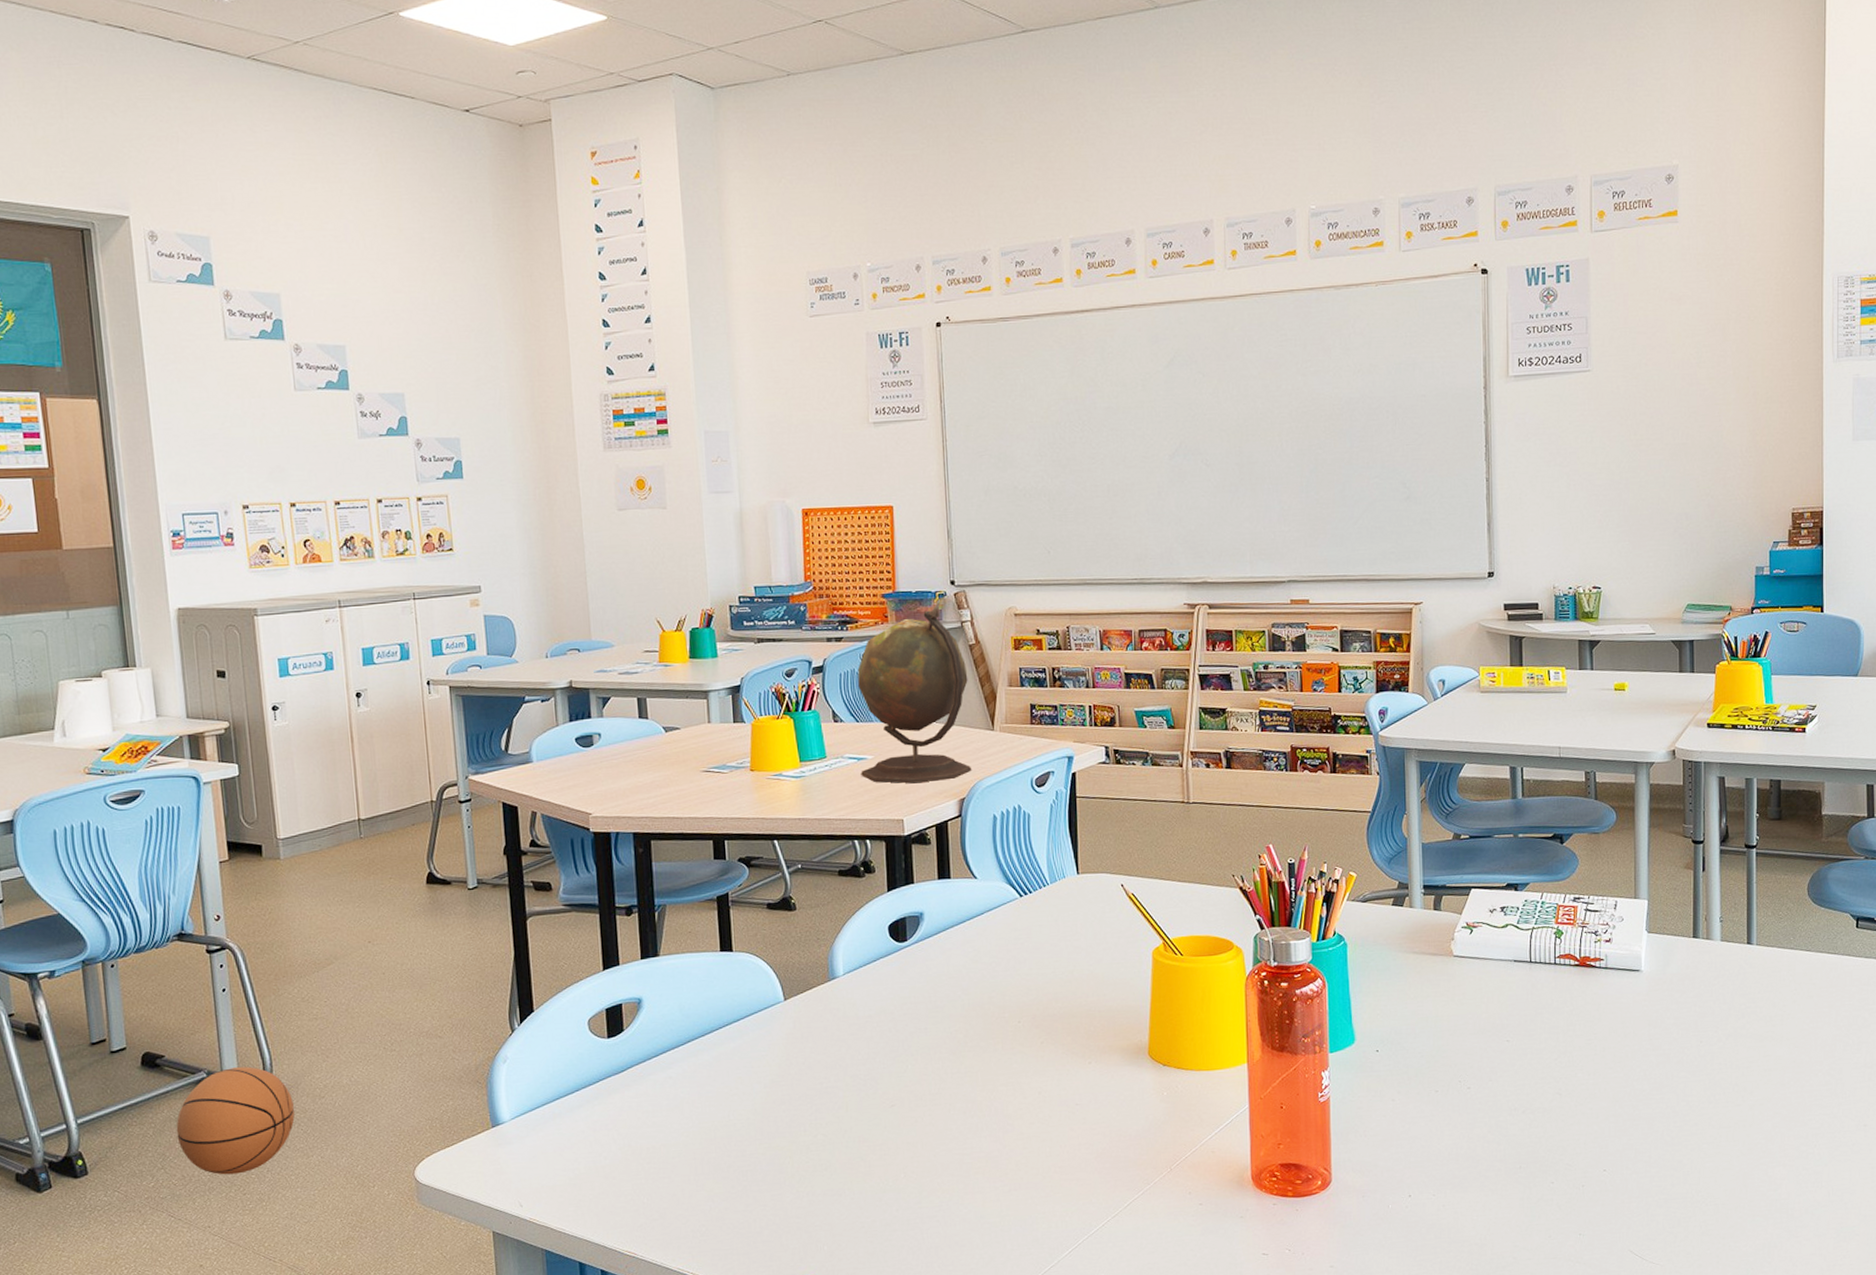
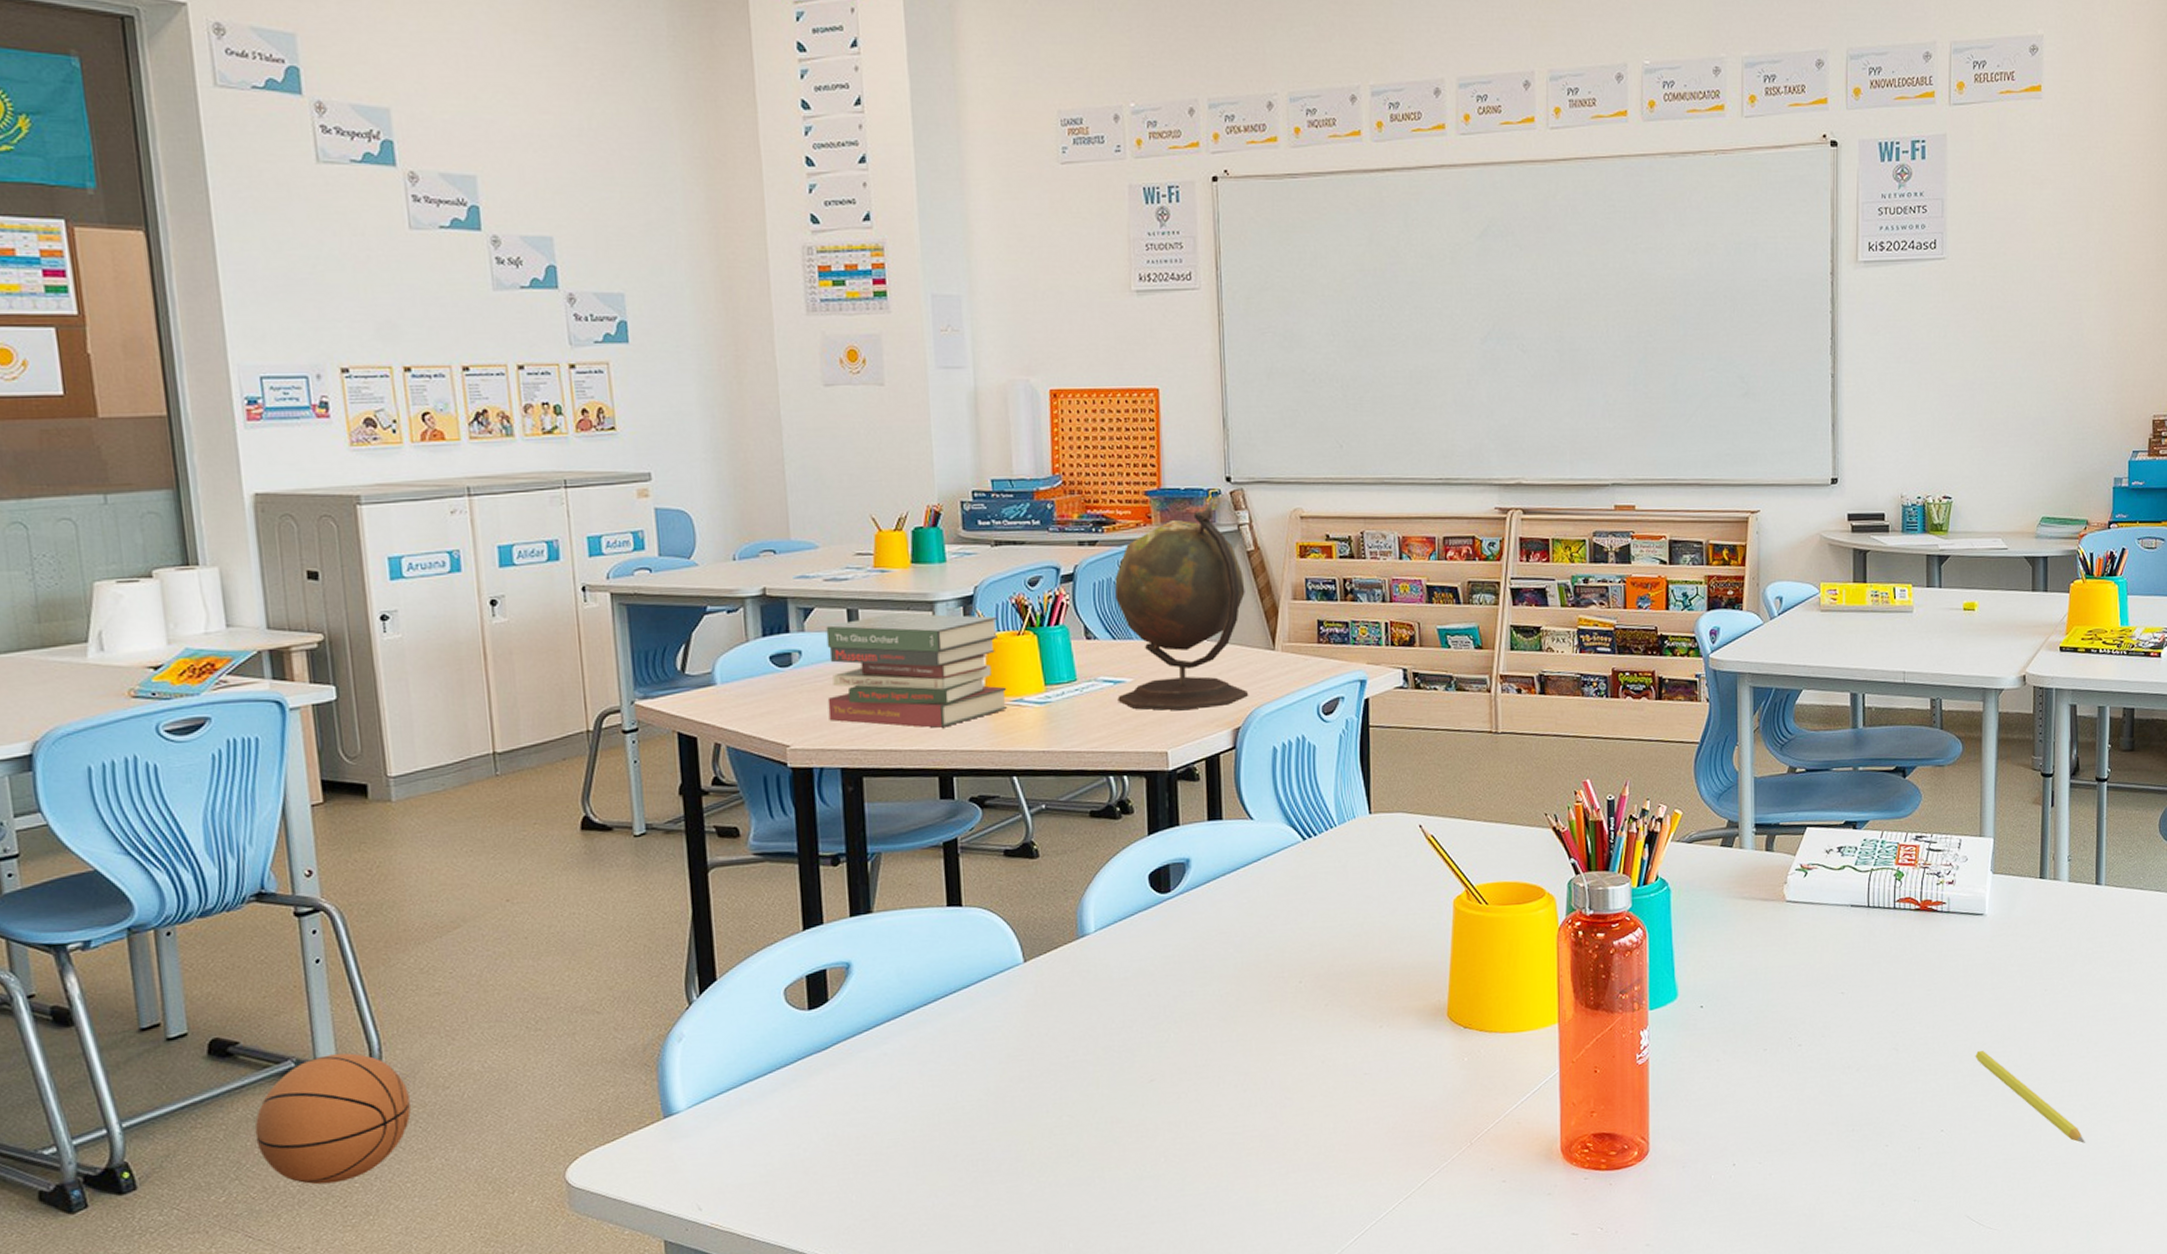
books: none [620,701,770,799] -> present [826,613,1008,728]
pencil: none [1634,1096,1743,1186] -> present [1975,1050,2085,1144]

